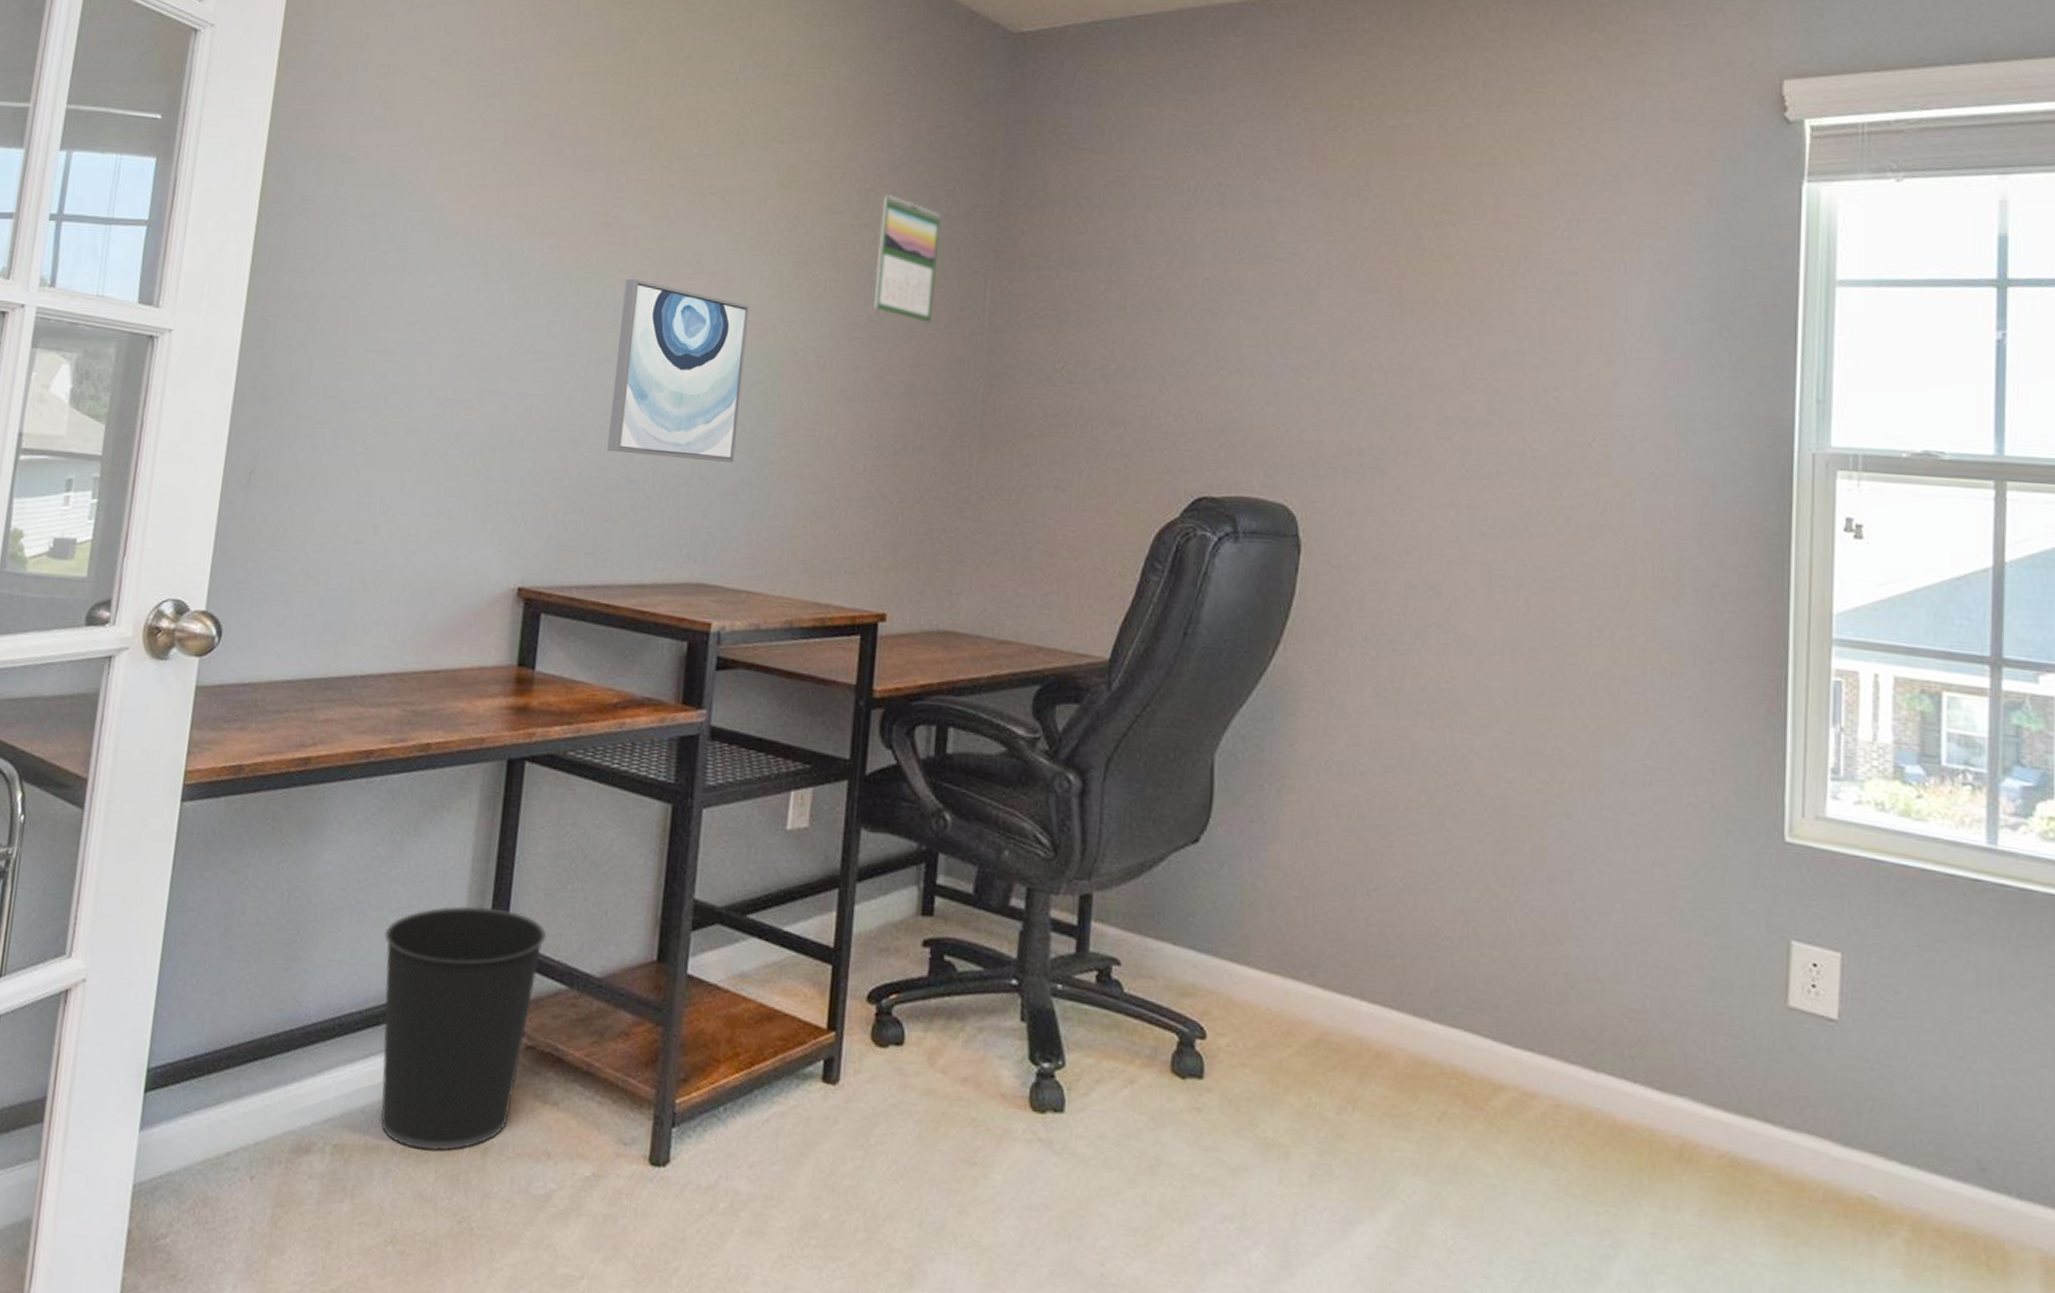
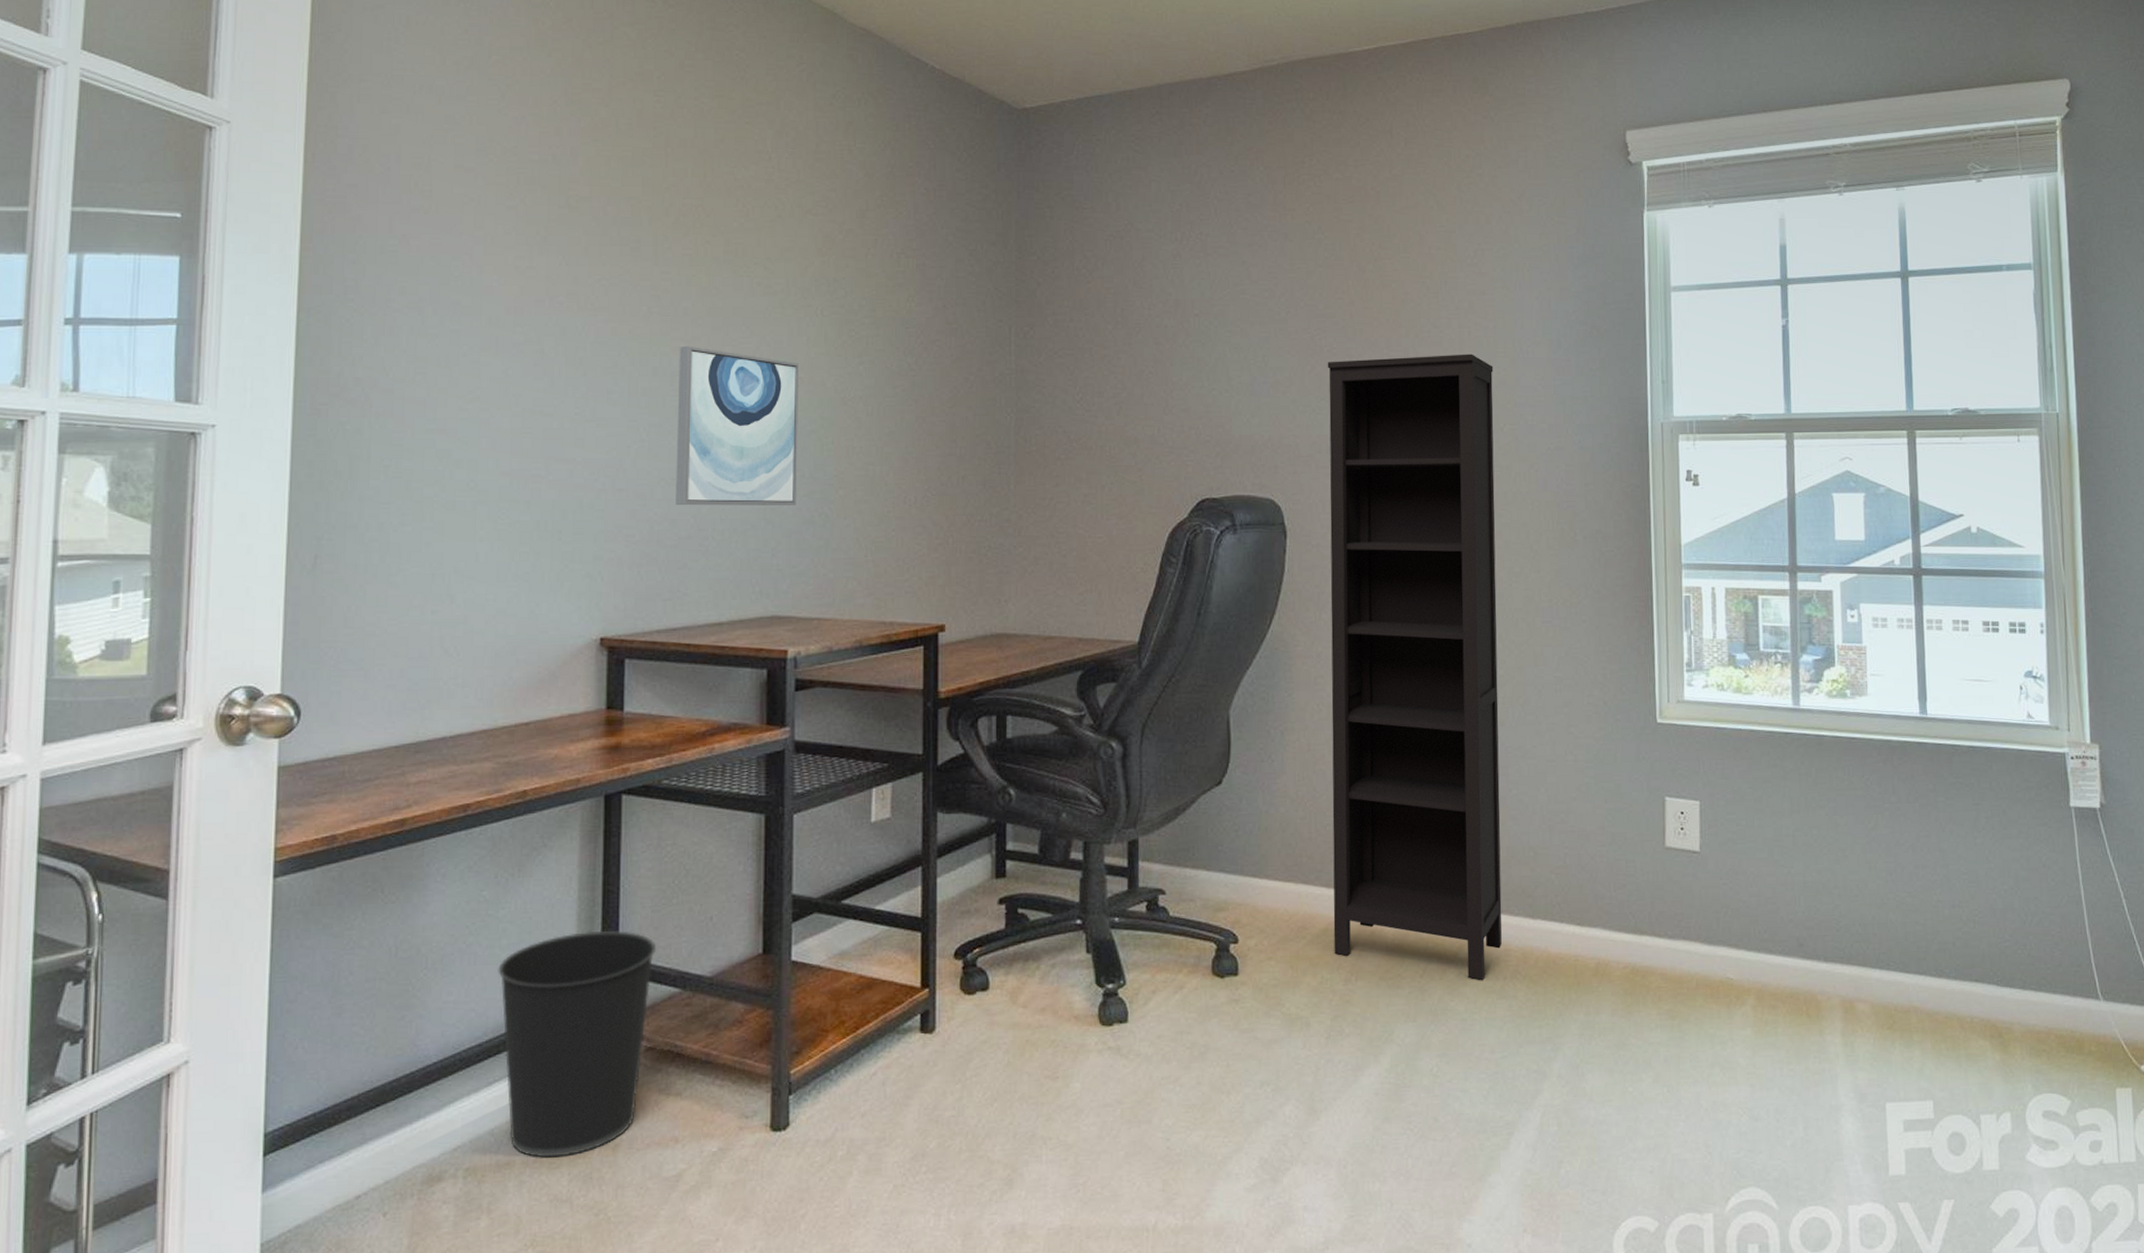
calendar: present [874,195,941,323] -> none [912,257,967,368]
bookcase: none [1326,344,1583,1139] -> present [1327,354,1502,980]

